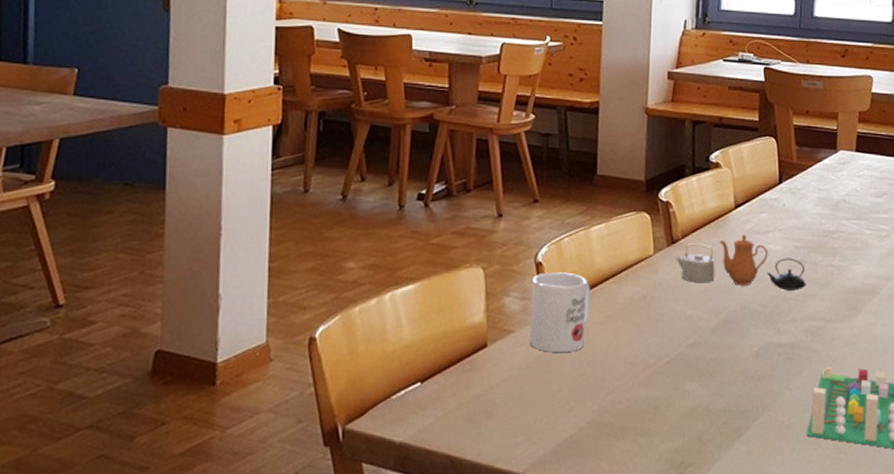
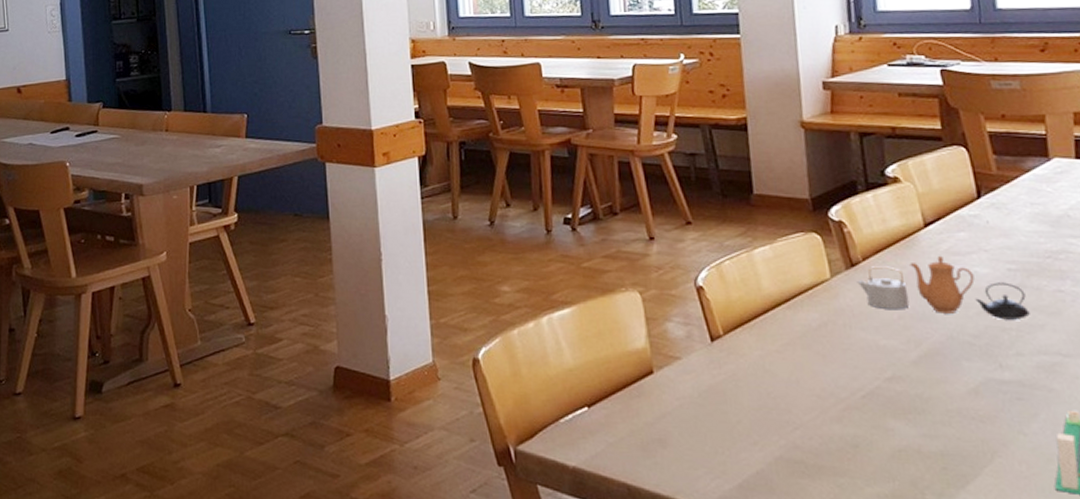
mug: present [530,272,591,352] -> none [693,297,764,381]

